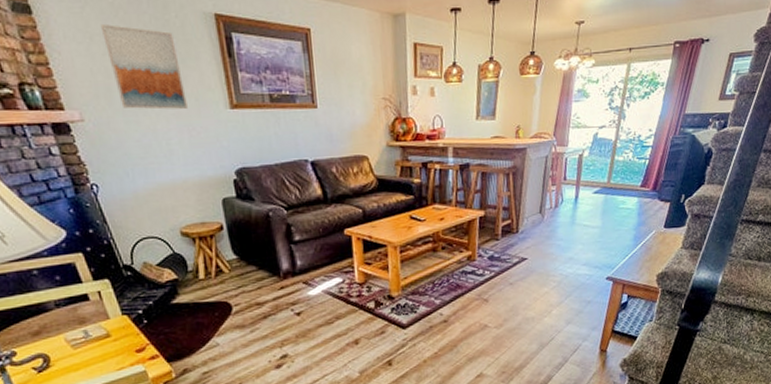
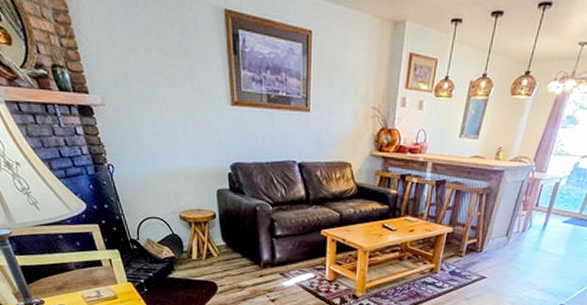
wall art: present [100,24,187,110] -> none [122,13,194,102]

